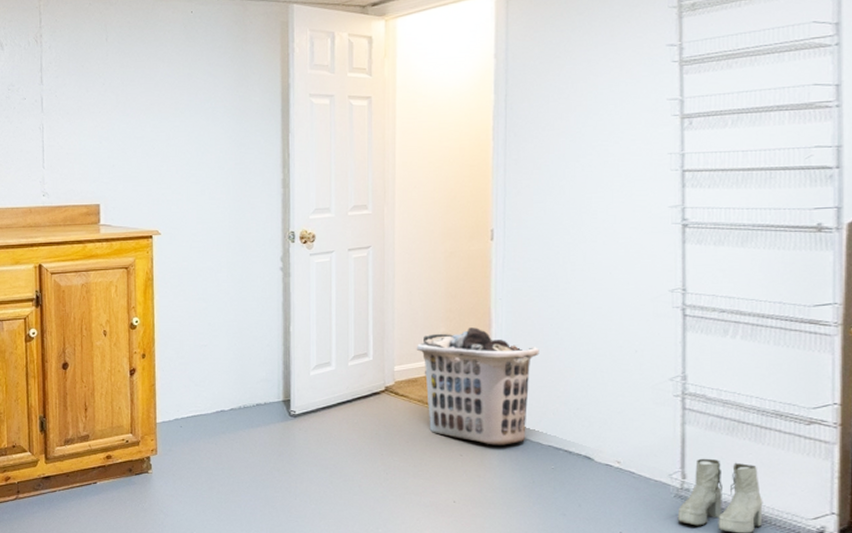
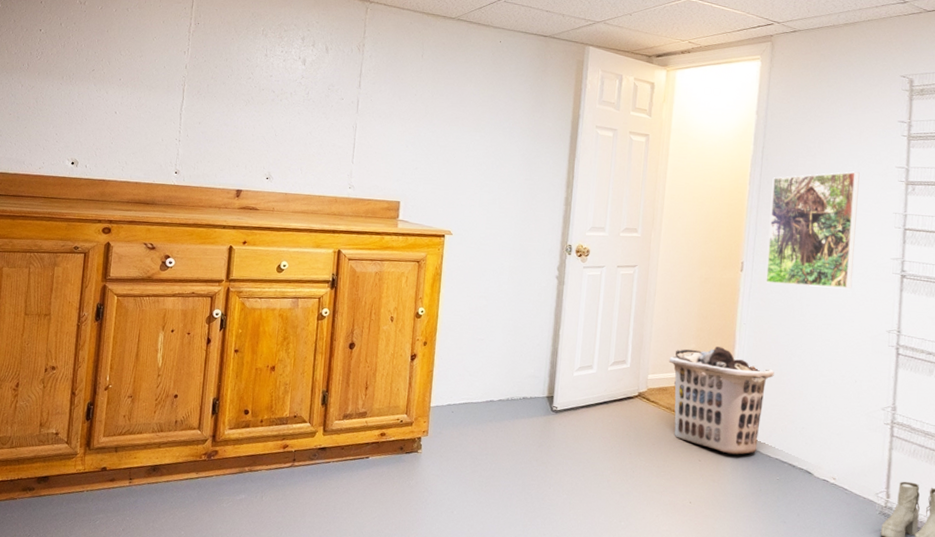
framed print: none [520,110,624,251] -> present [766,171,860,290]

